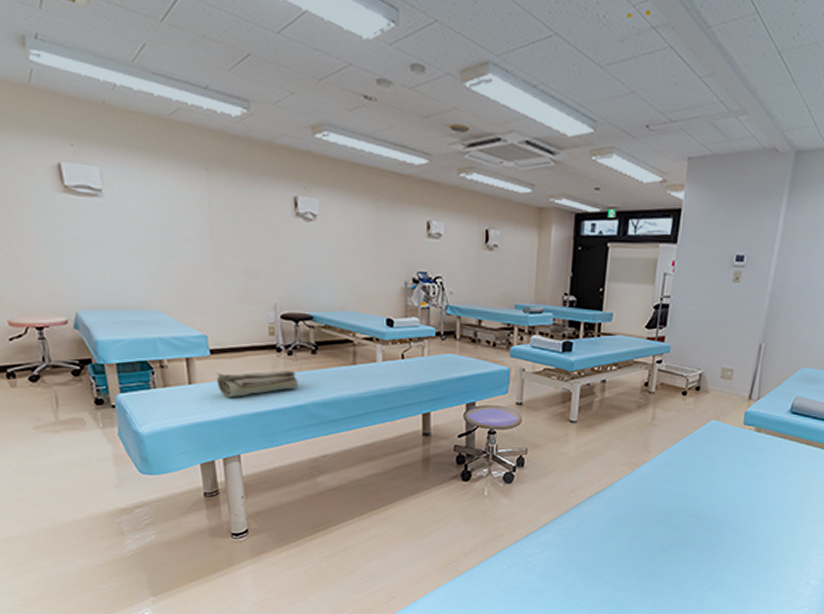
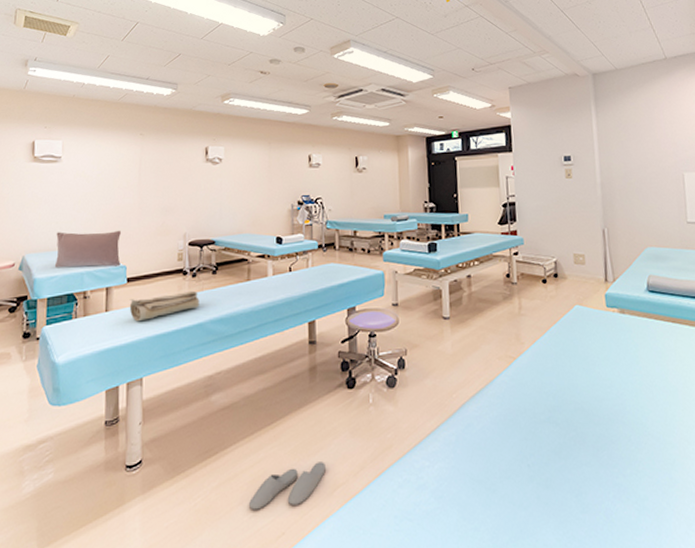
pillow: none [113,287,200,335] -> present [54,230,121,268]
slippers: none [359,542,437,578] -> present [248,462,326,510]

